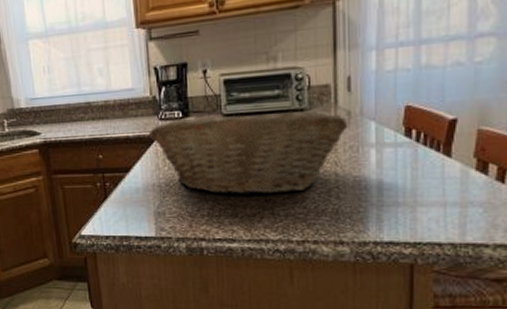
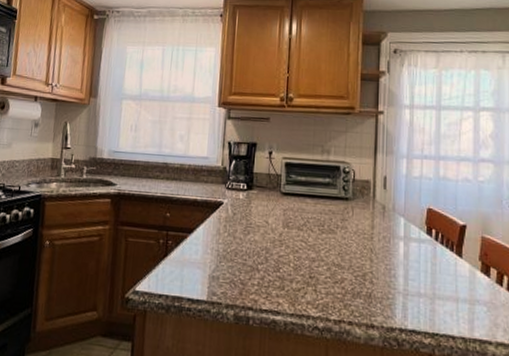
fruit basket: present [149,111,348,196] -> none [216,191,383,272]

